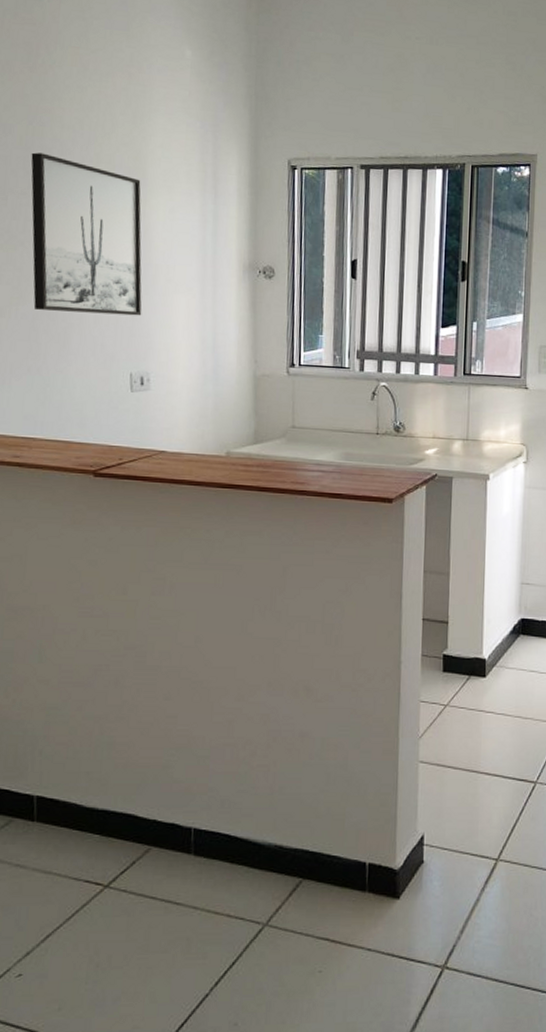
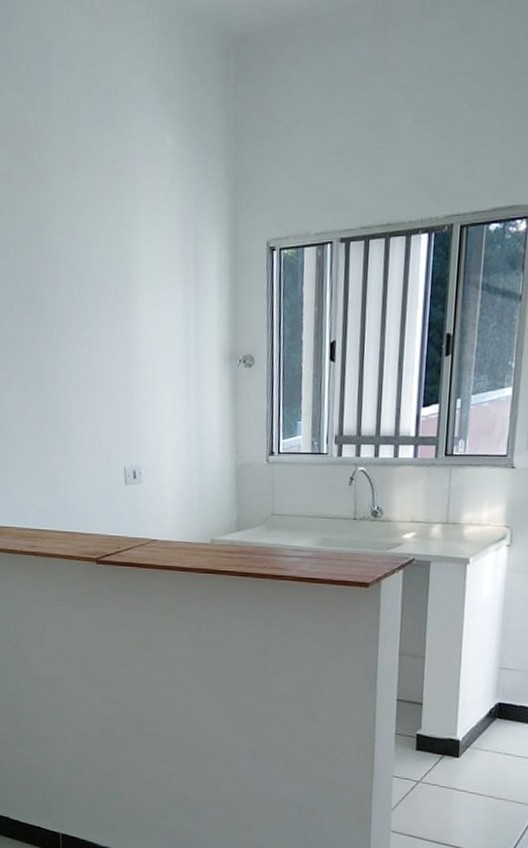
wall art: present [31,152,142,316] -> none [31,260,133,413]

